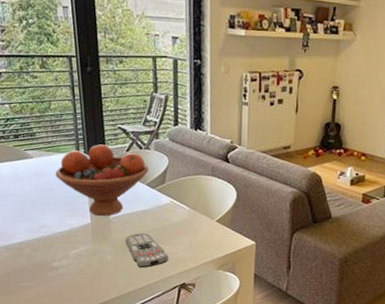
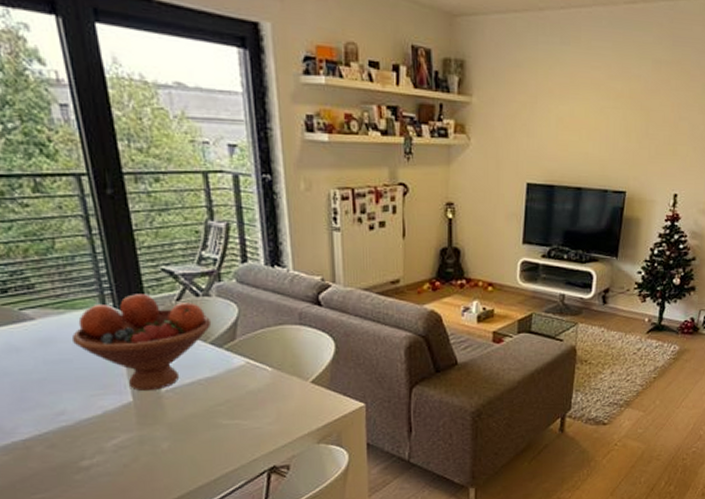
remote control: present [125,233,169,268] -> none [186,407,251,454]

